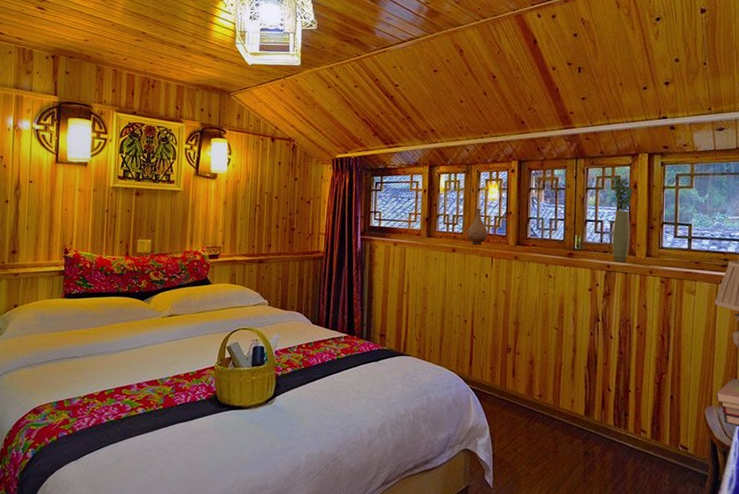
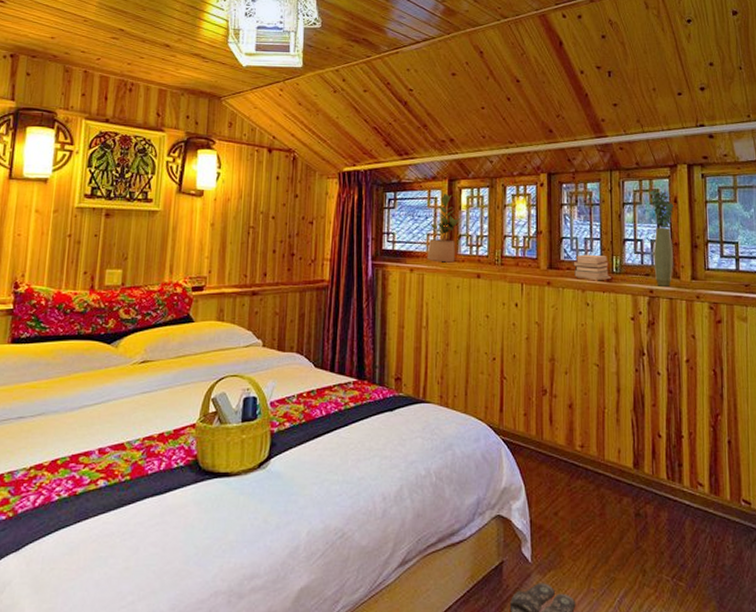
potted plant: none [408,177,438,238] -> present [427,193,460,263]
vase: present [467,208,488,245] -> none [493,227,517,269]
books: none [538,233,573,257] -> present [573,254,611,281]

